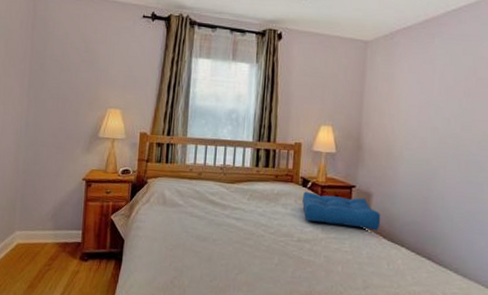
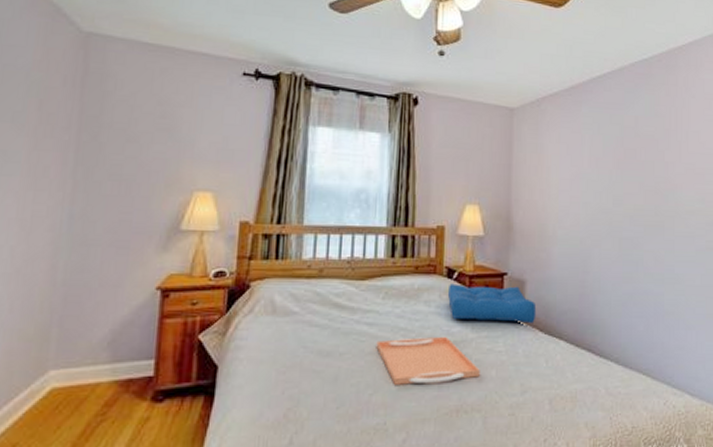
serving tray: none [242,232,328,272] -> present [376,336,480,385]

